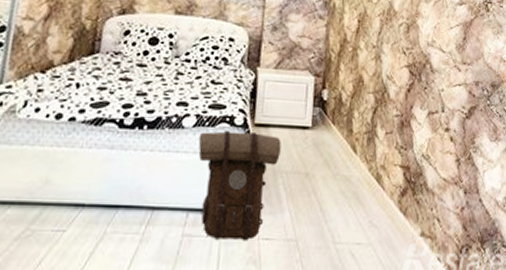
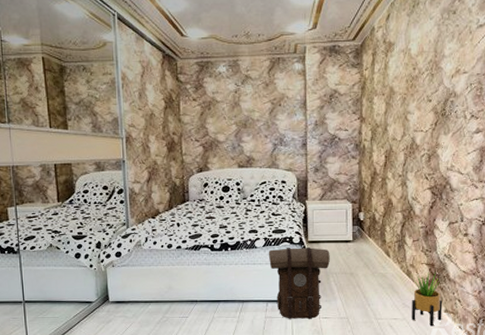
potted plant: none [379,177,419,257] -> present [411,272,443,326]

